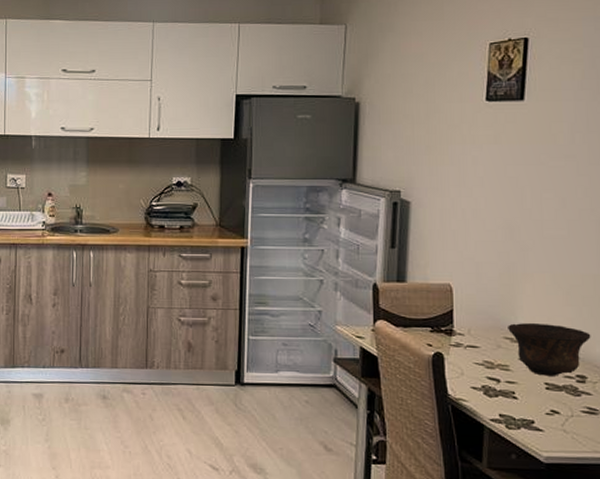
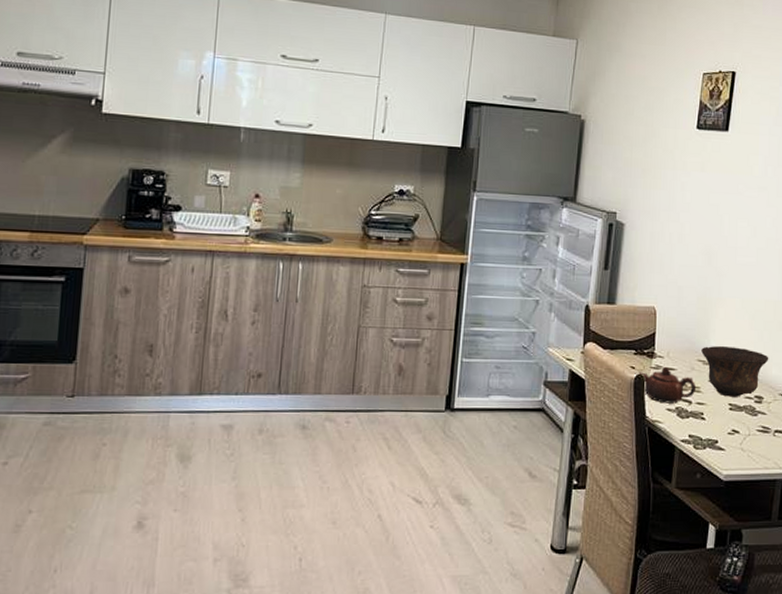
teapot: none [435,343,505,382] -> present [637,366,697,404]

